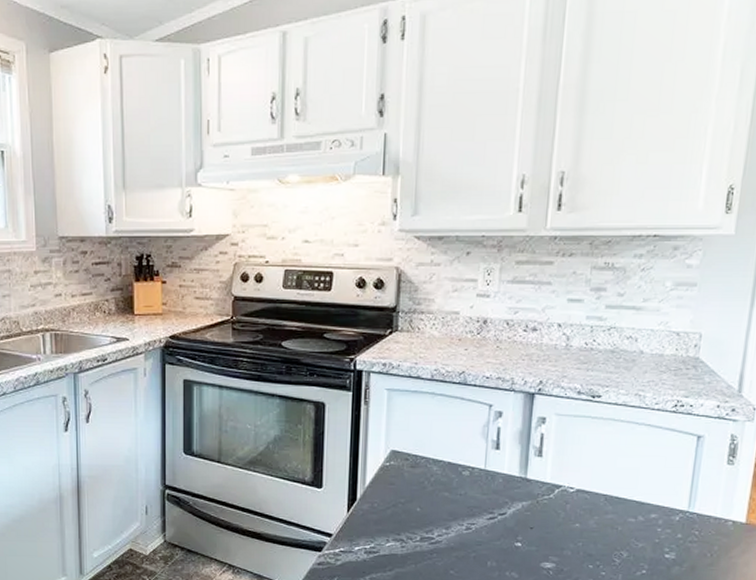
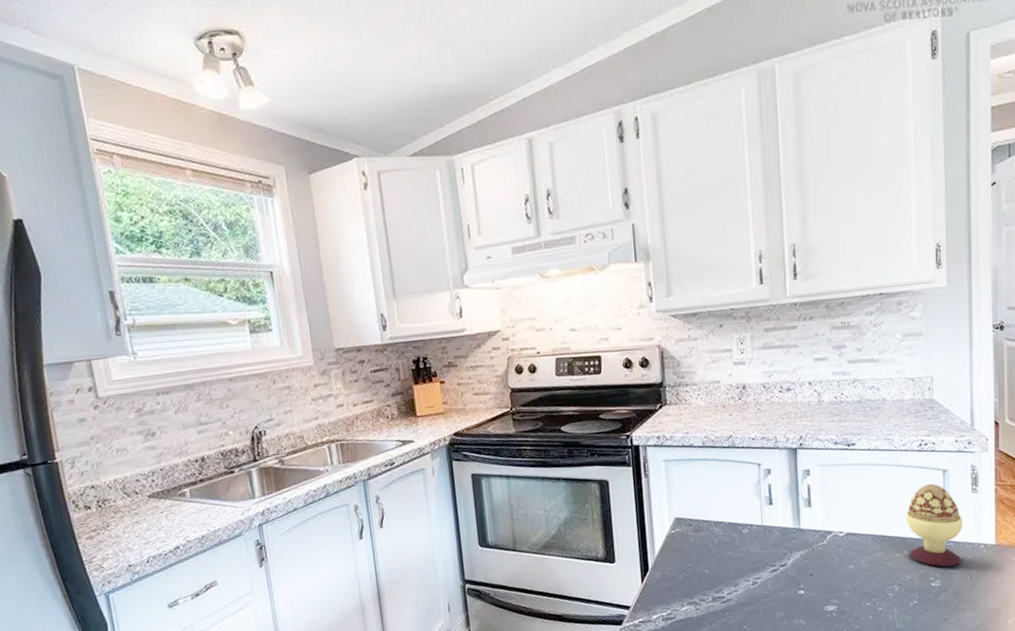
decorative egg: none [644,448,713,539] -> present [906,483,964,567]

